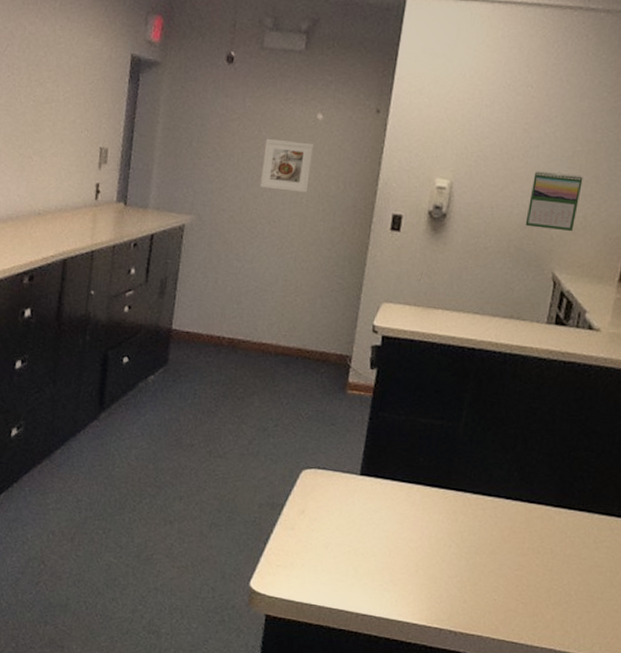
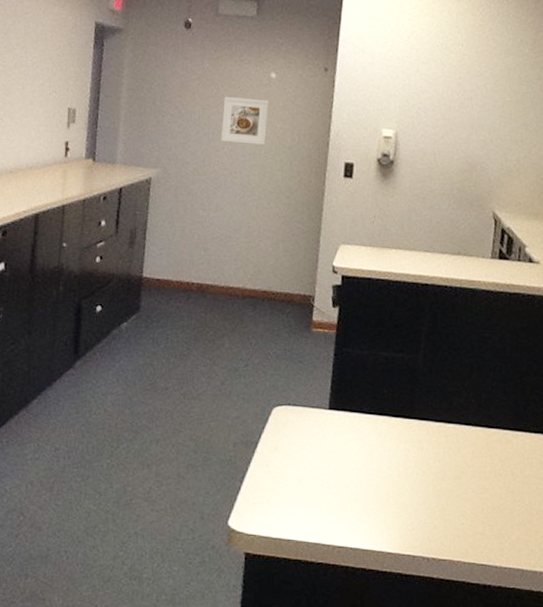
calendar: present [525,171,583,232] -> none [465,120,514,174]

